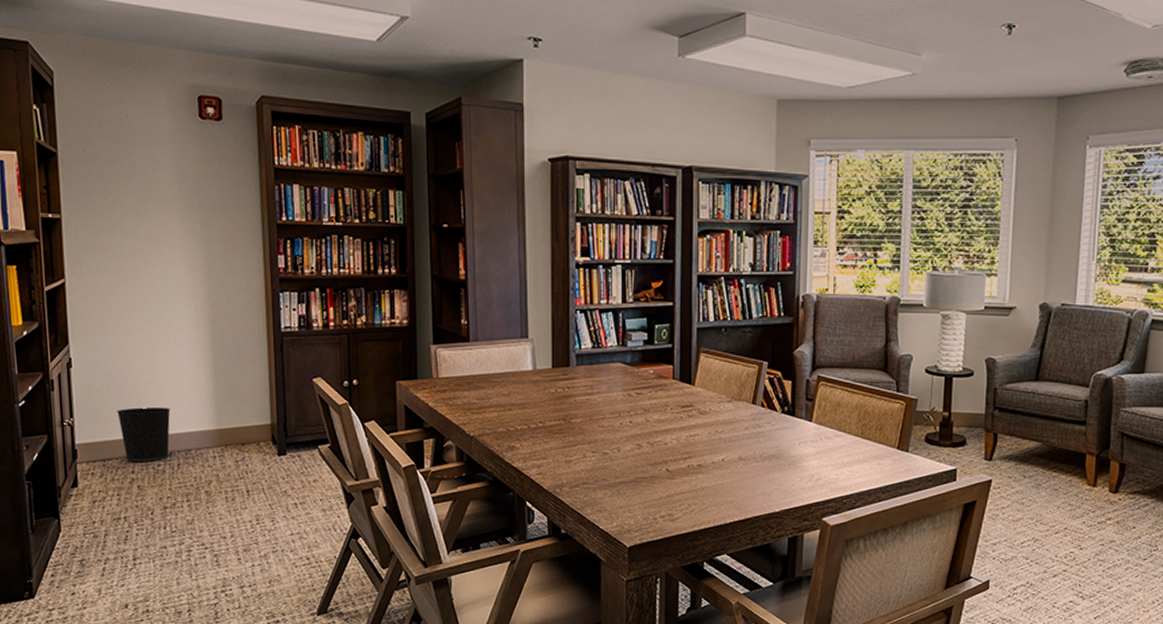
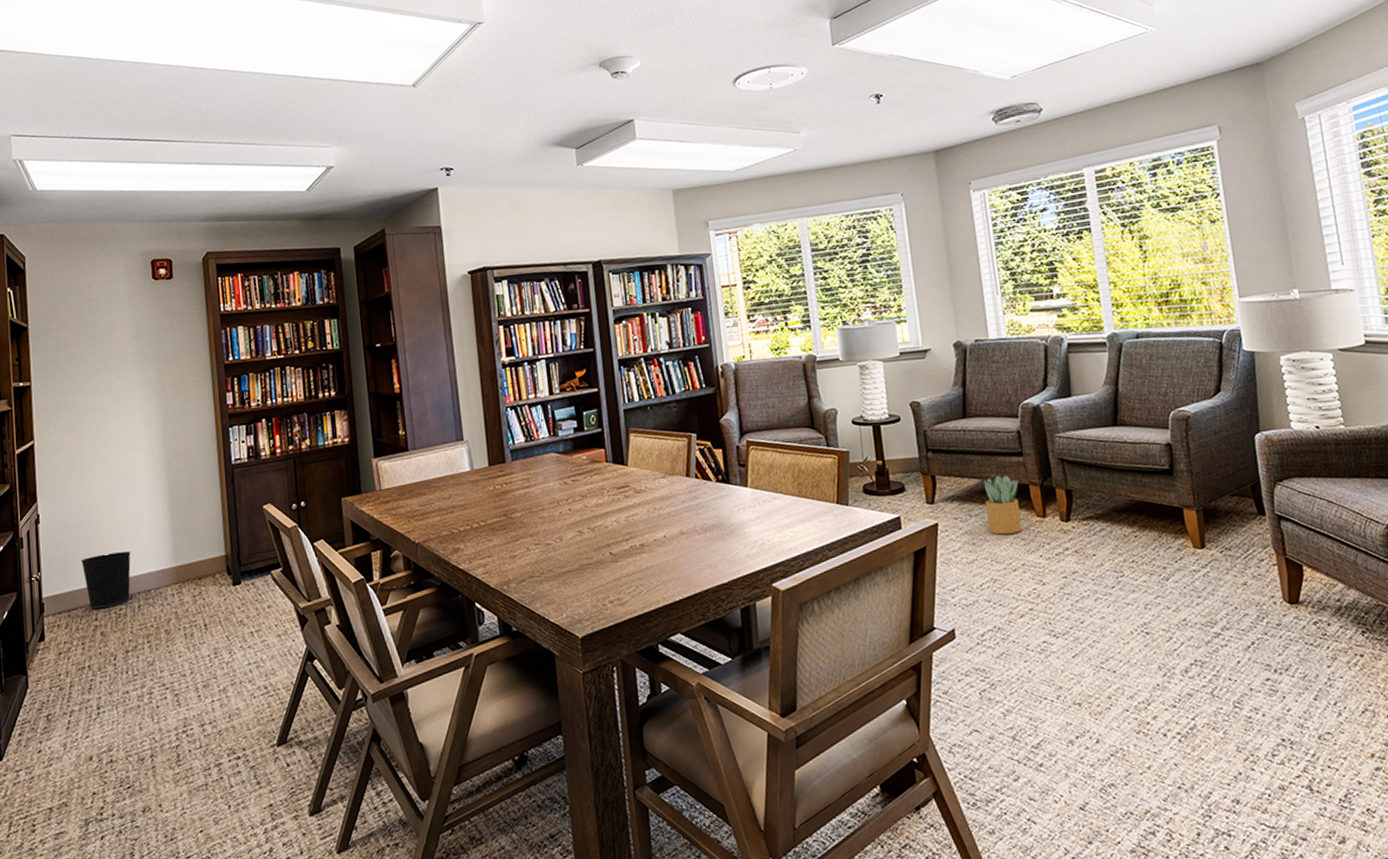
potted plant: none [1039,441,1077,498] -> present [983,475,1022,535]

